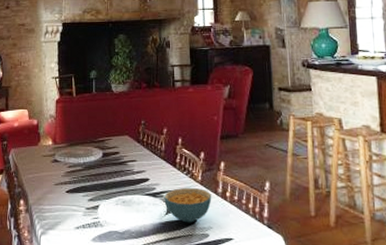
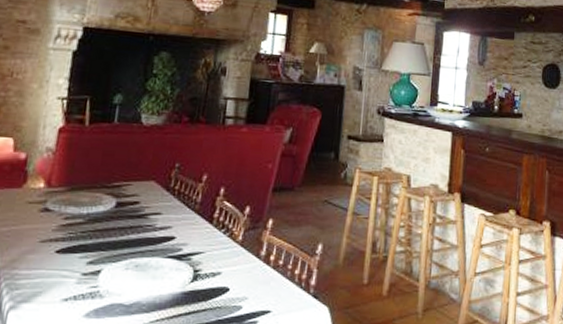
cereal bowl: present [164,188,212,223] -> none [191,249,253,293]

